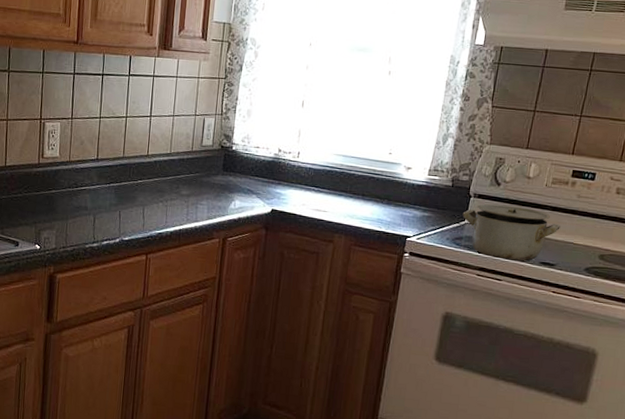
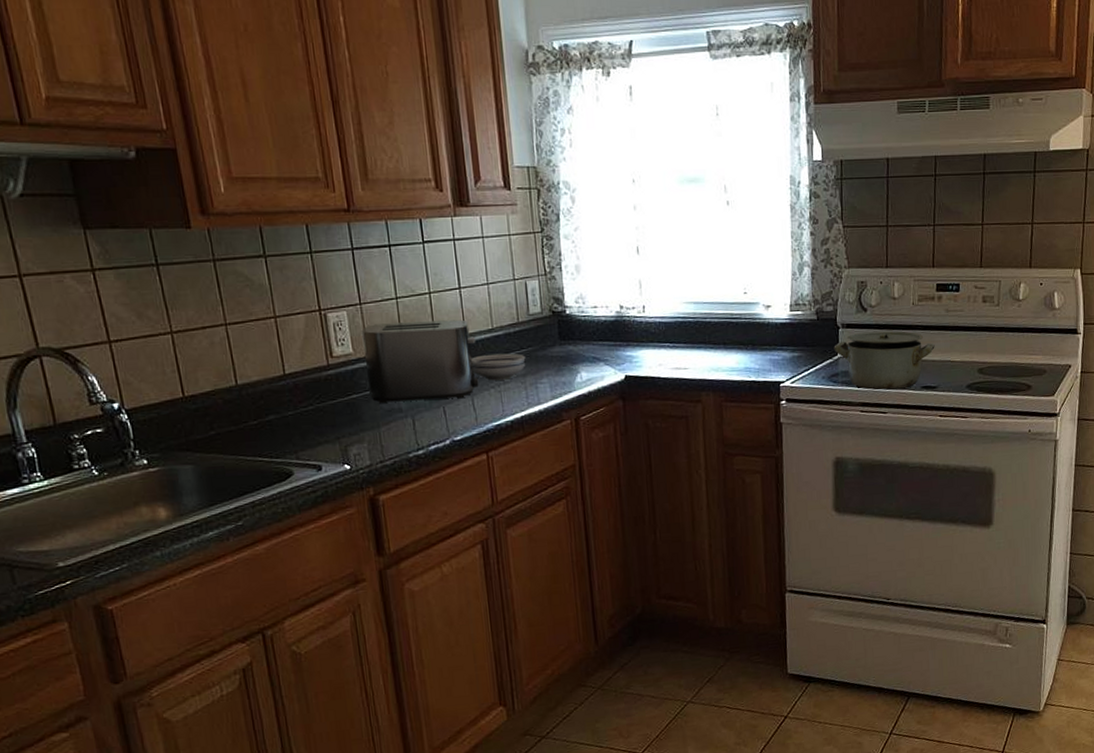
toaster: none [65,136,156,207] -> present [361,319,479,403]
bowl: none [148,173,192,197] -> present [471,353,526,381]

